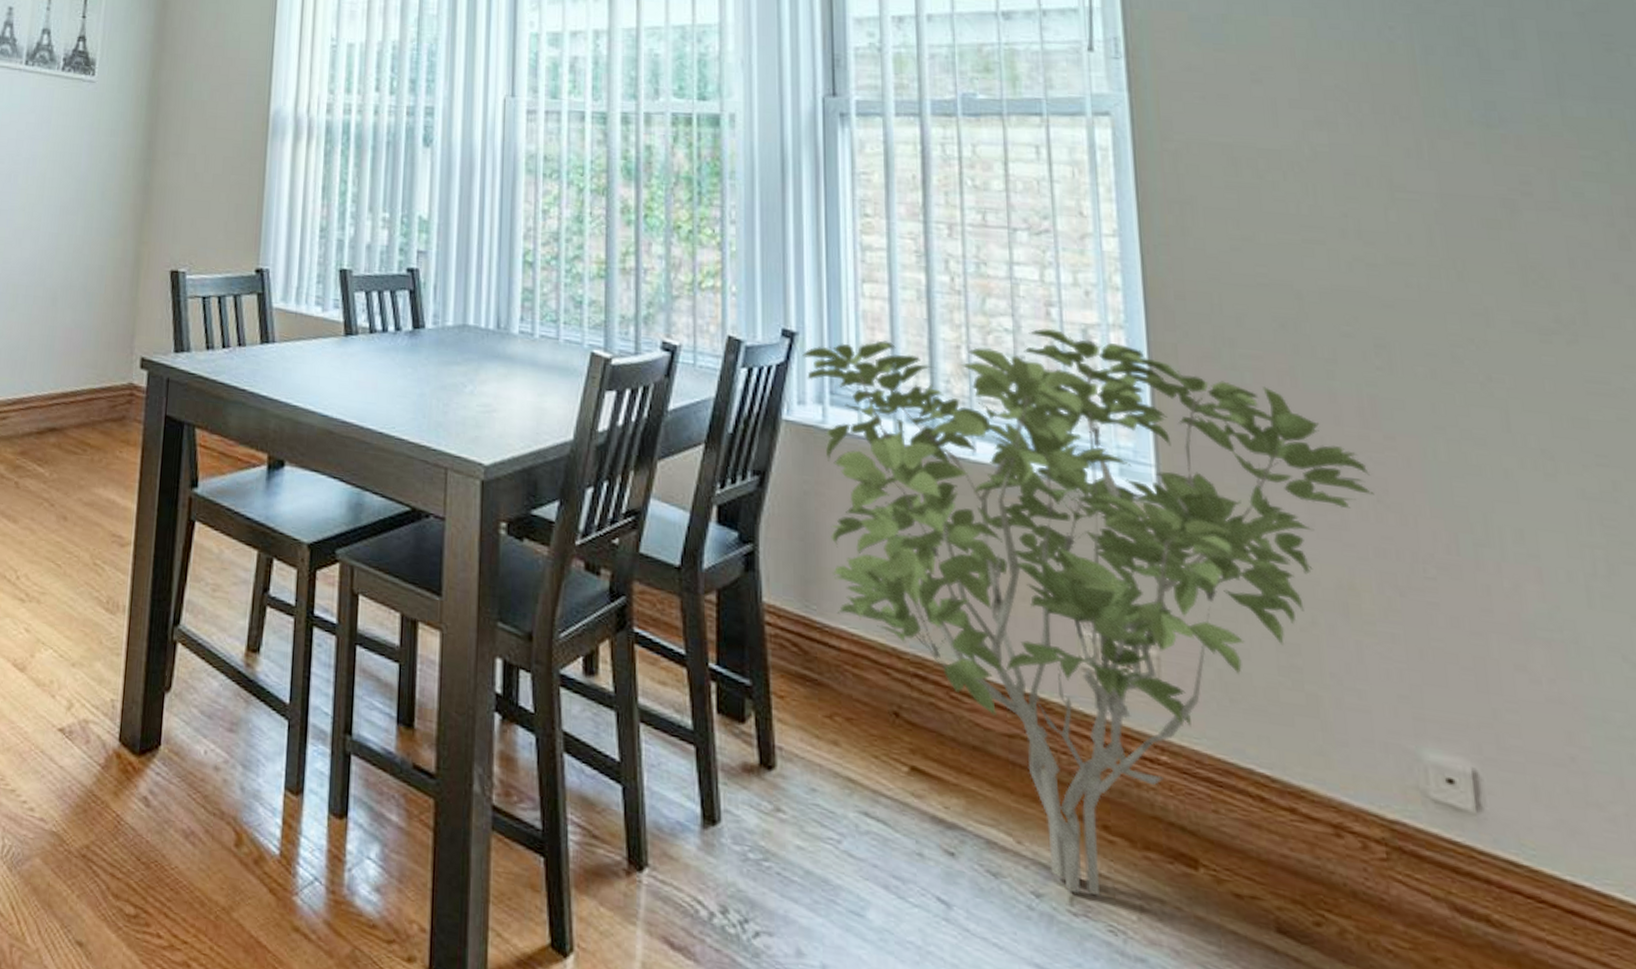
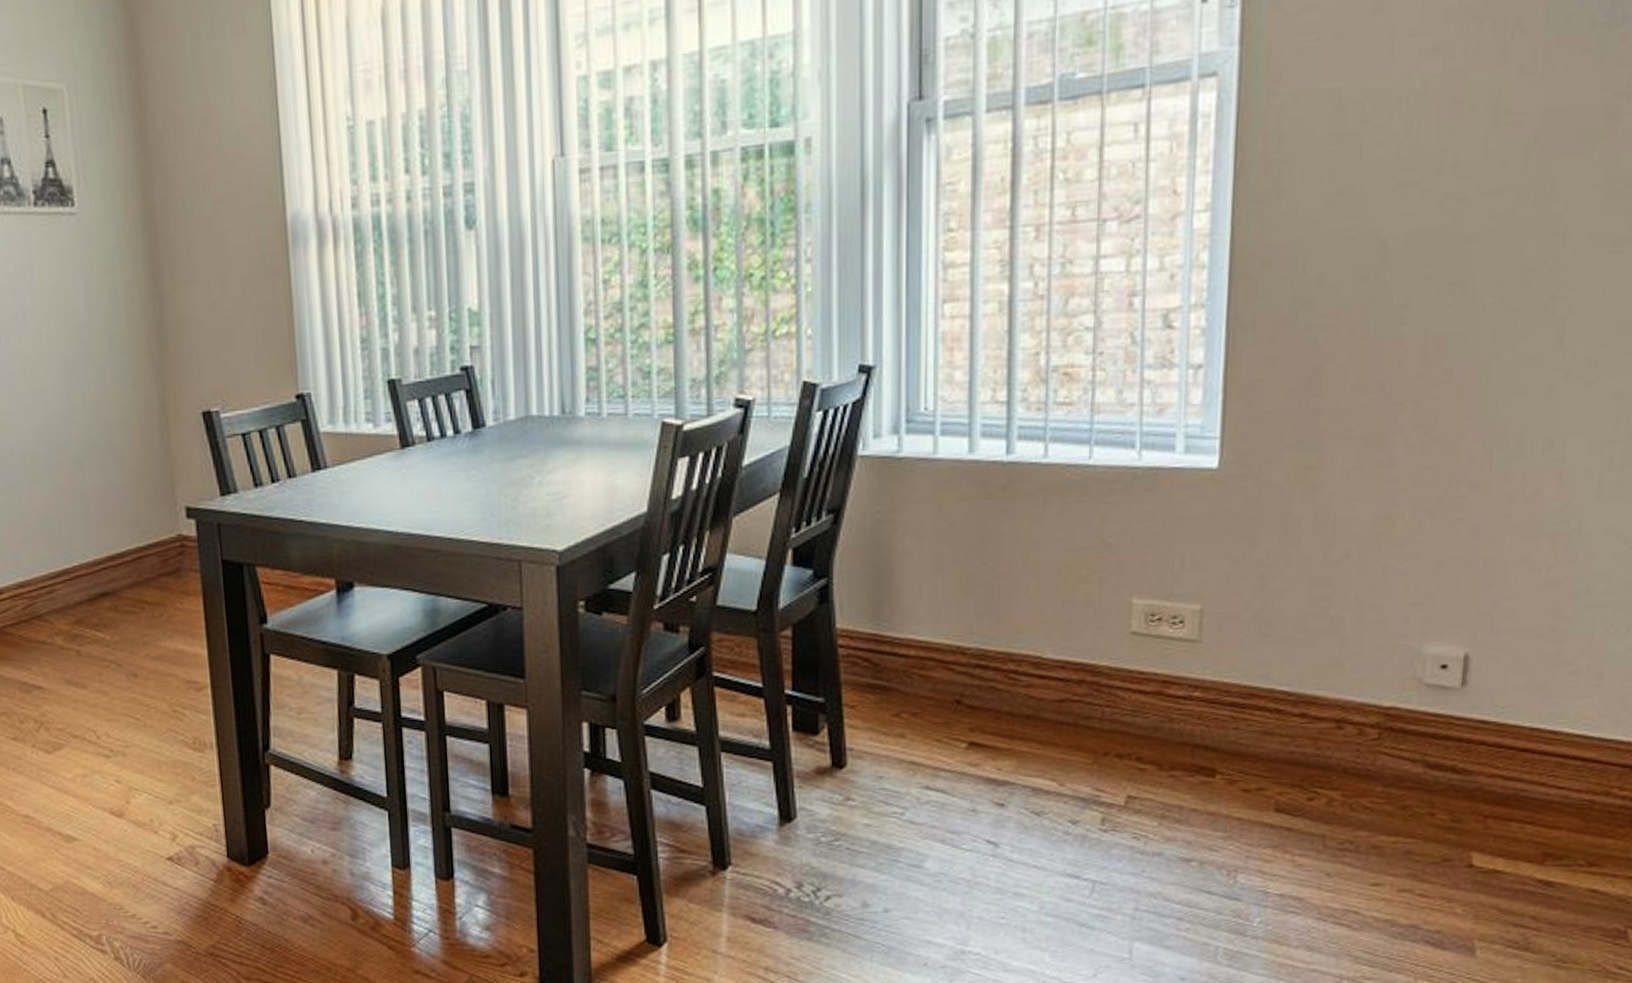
shrub: present [802,328,1375,895] -> none [879,319,1424,816]

